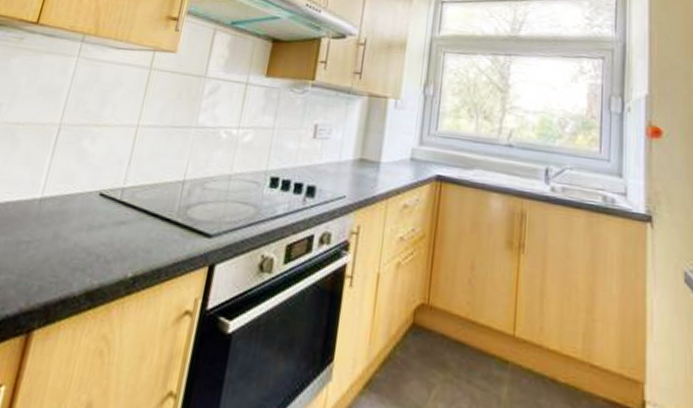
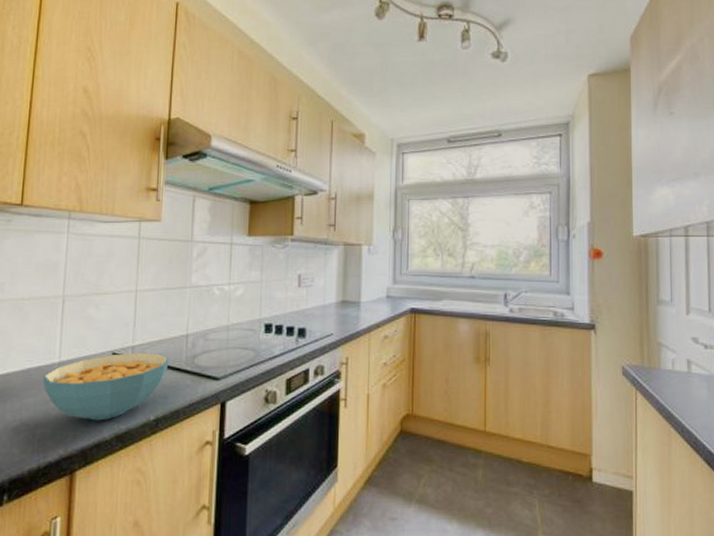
cereal bowl: none [18,195,161,272] -> present [43,352,169,421]

